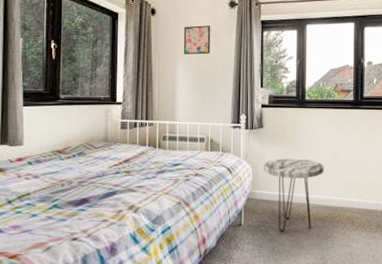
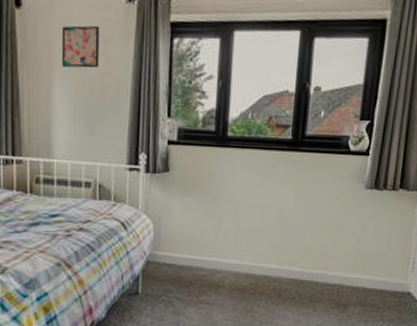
side table: present [264,158,324,233] -> none [168,212,247,305]

